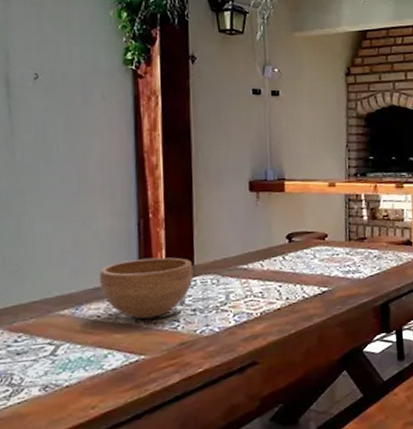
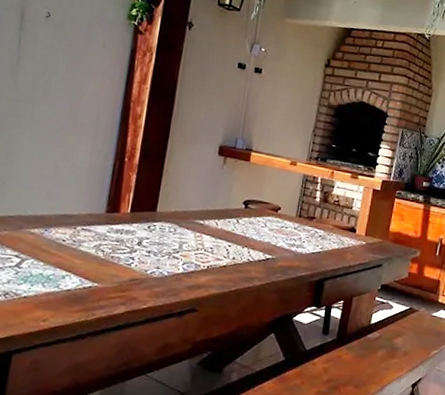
bowl: present [99,257,194,319] -> none [69,195,156,252]

